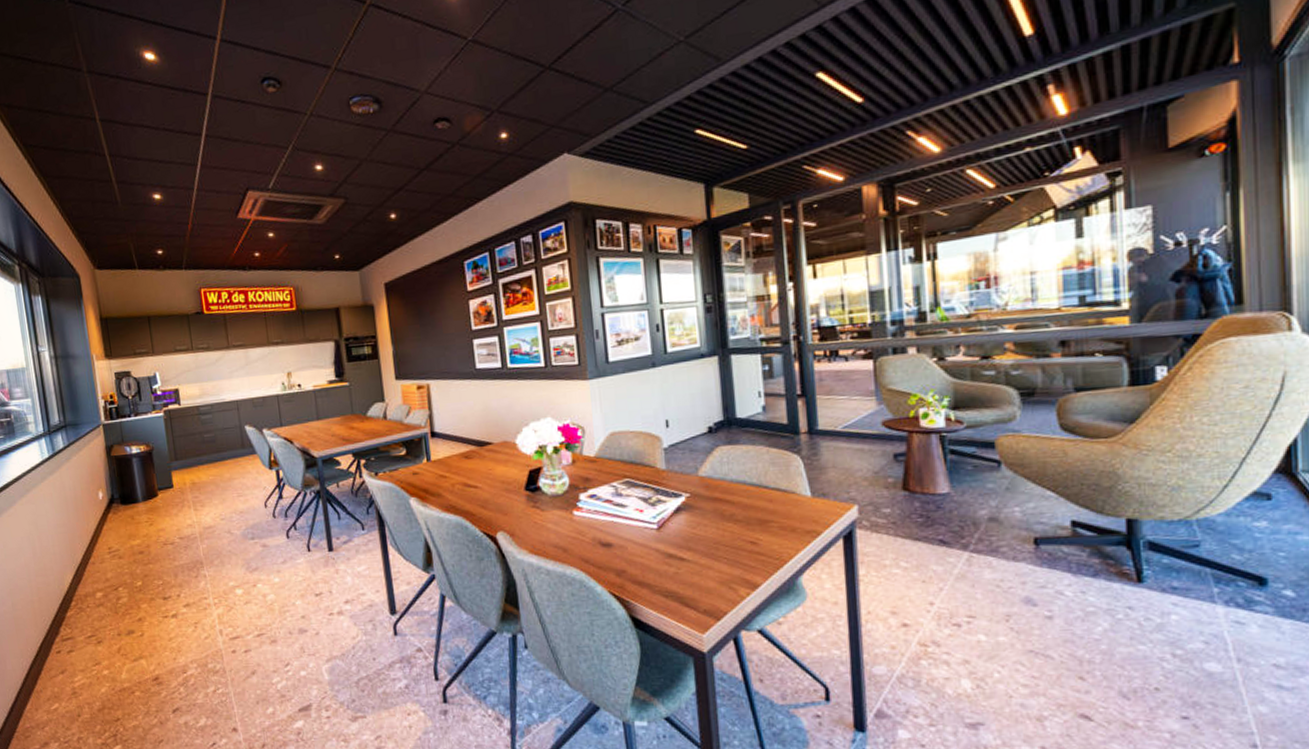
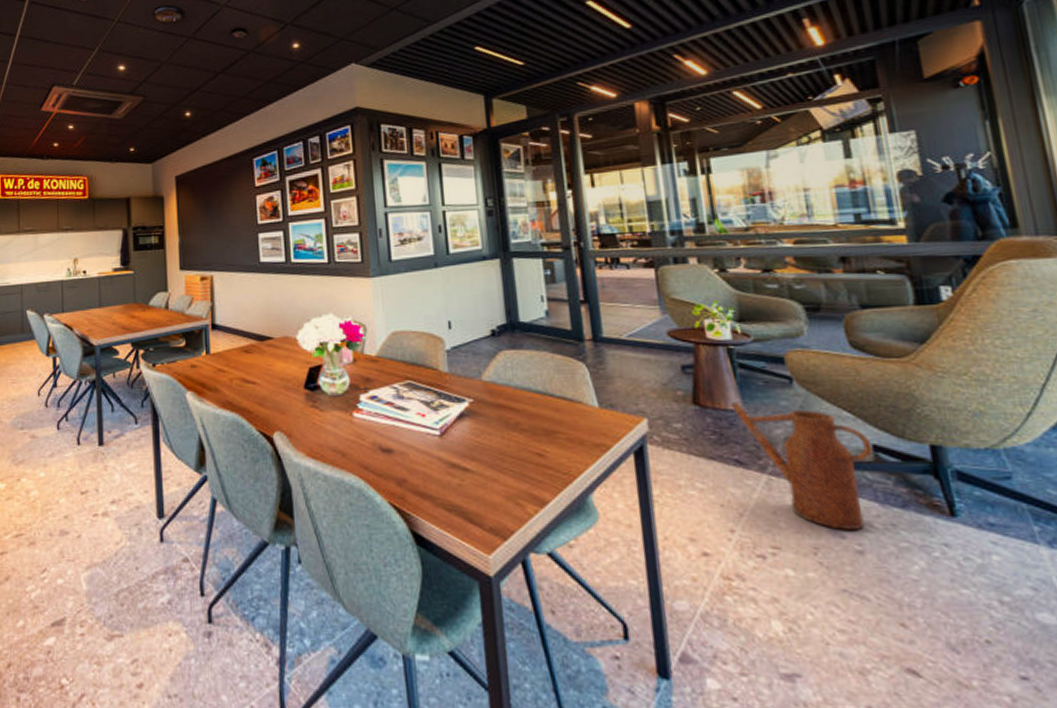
watering can: none [937,486,1072,599] -> present [729,402,874,530]

